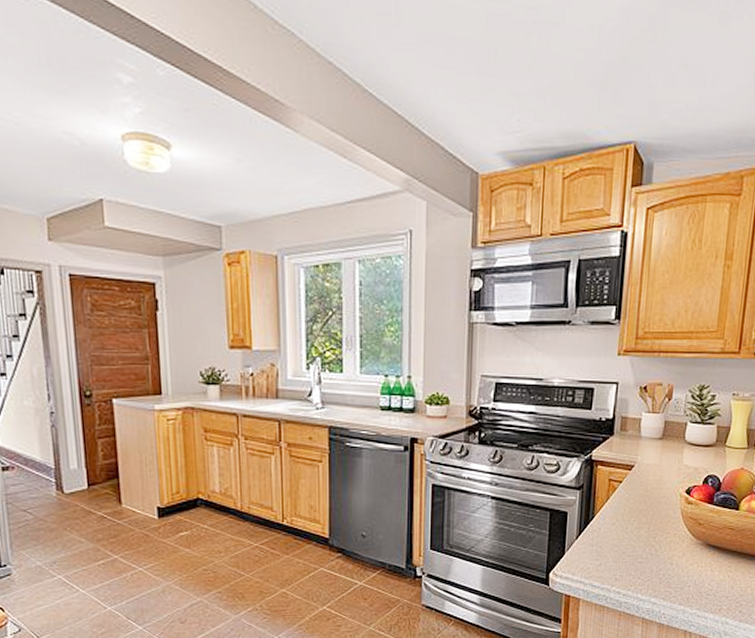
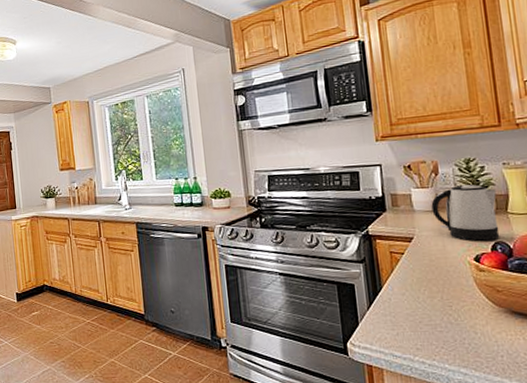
kettle: none [657,413,720,473] -> present [431,184,500,241]

